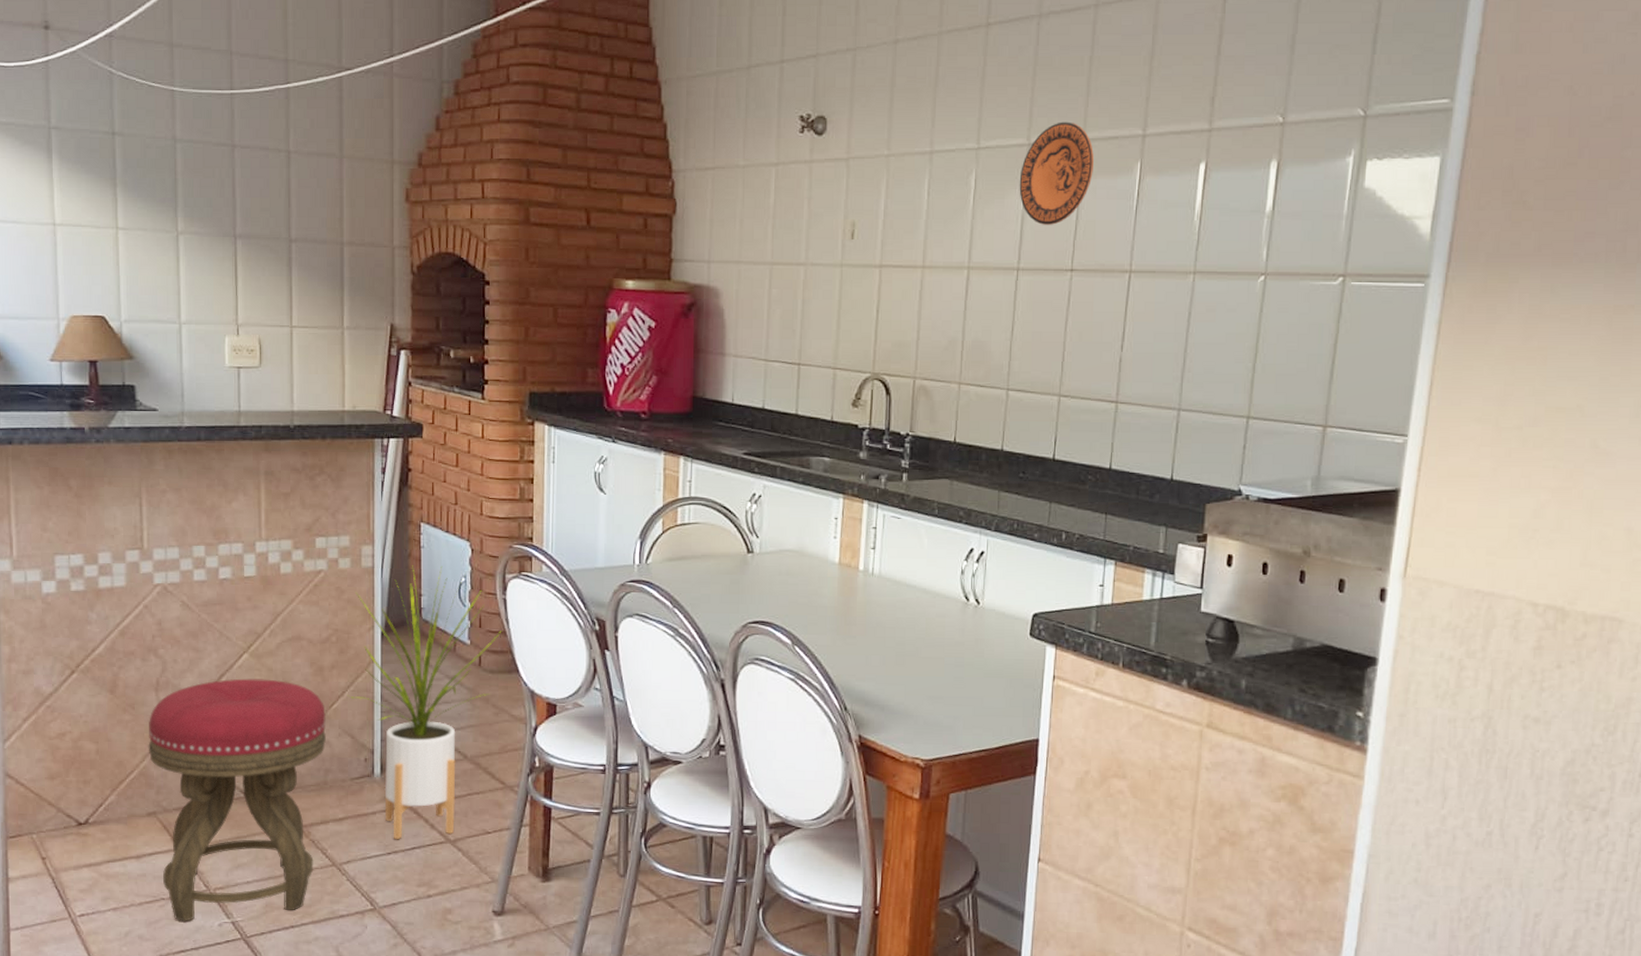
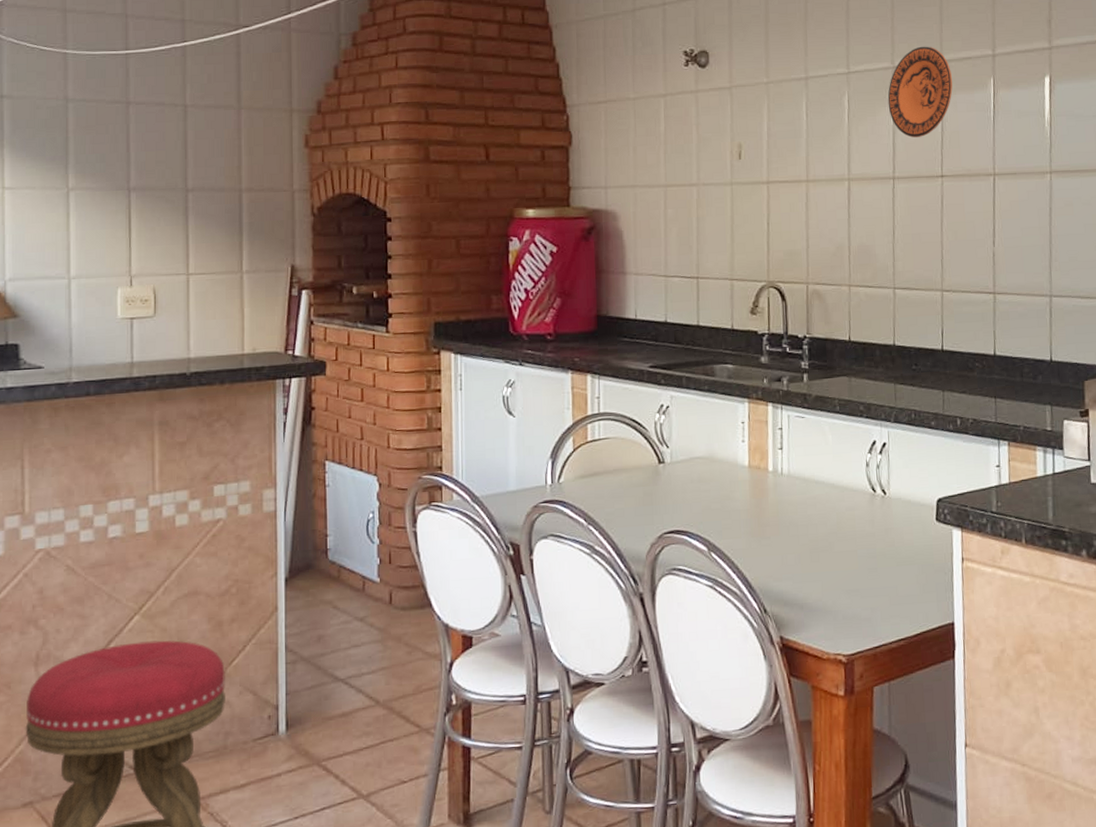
house plant: present [347,565,502,840] -> none [248,503,413,802]

